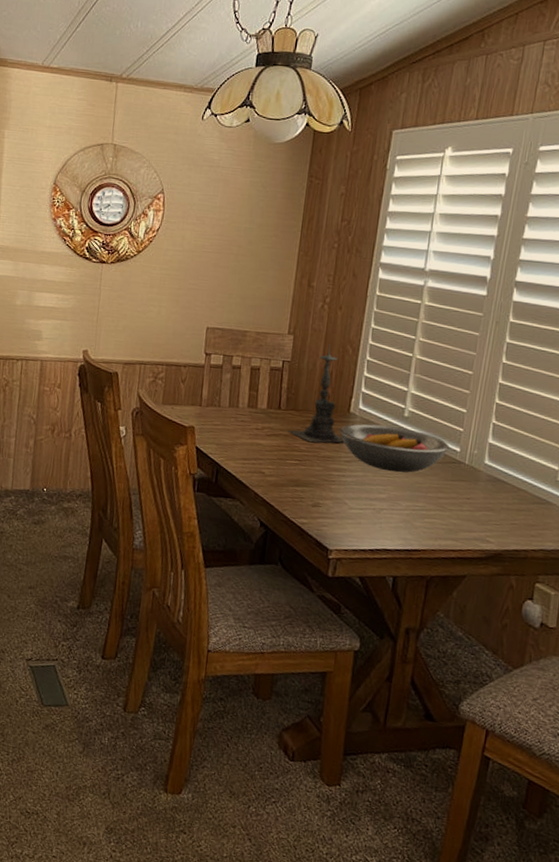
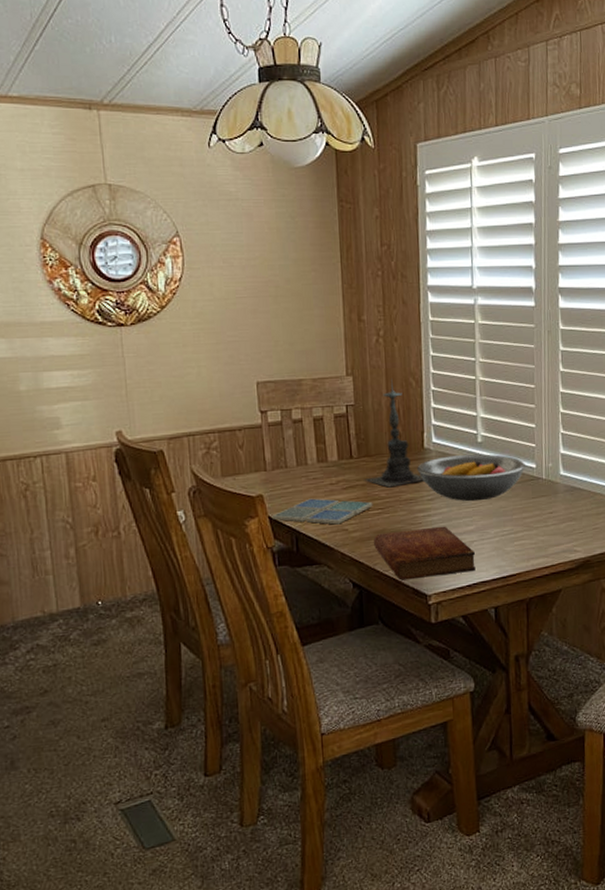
drink coaster: none [198,438,292,467] -> present [271,498,373,525]
bible: none [286,482,383,538] -> present [374,526,476,581]

